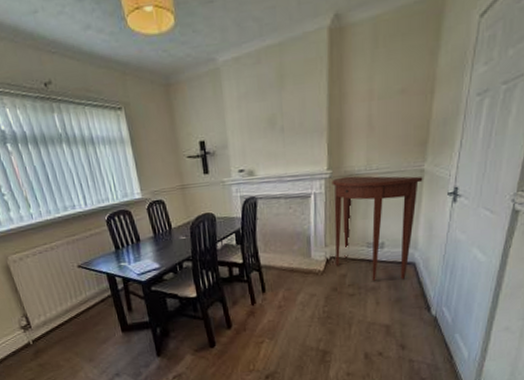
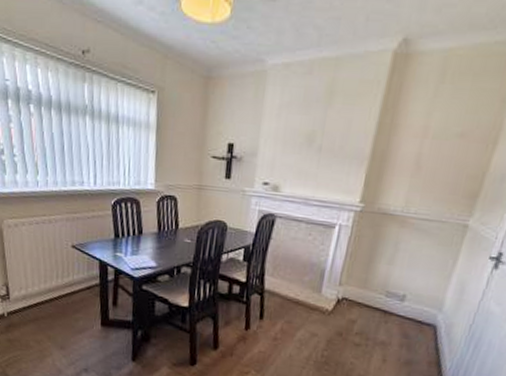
console table: present [332,176,423,281] -> none [347,213,465,341]

